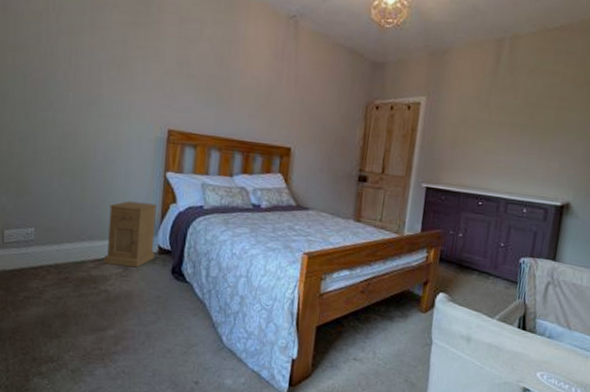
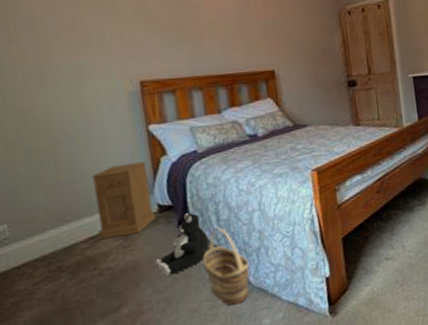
plush toy: none [145,260,195,314] -> present [155,212,210,276]
basket: none [185,282,226,358] -> present [203,227,251,306]

